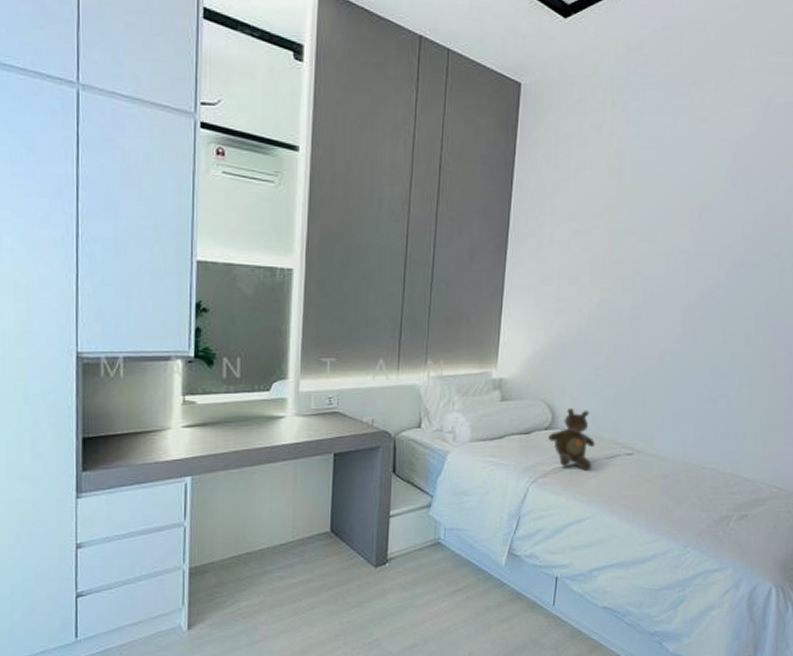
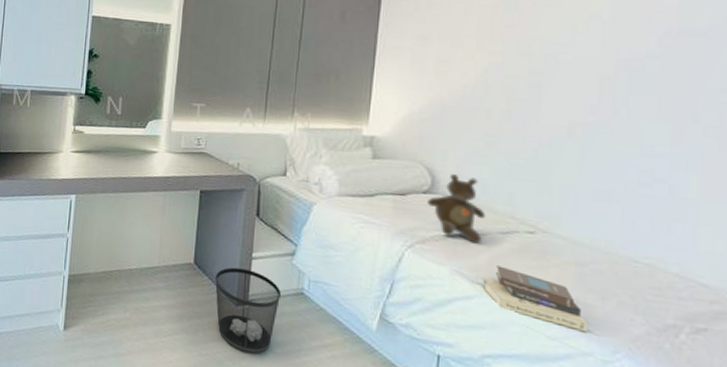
waste bin: none [352,529,420,611] -> present [214,267,282,354]
books: none [591,488,670,534] -> present [482,265,589,333]

